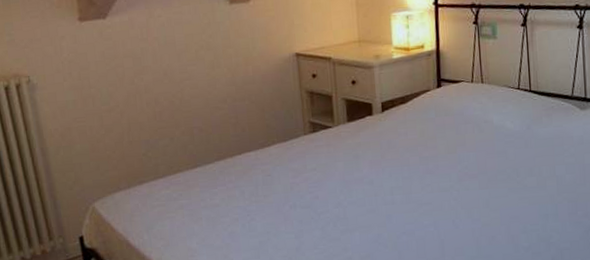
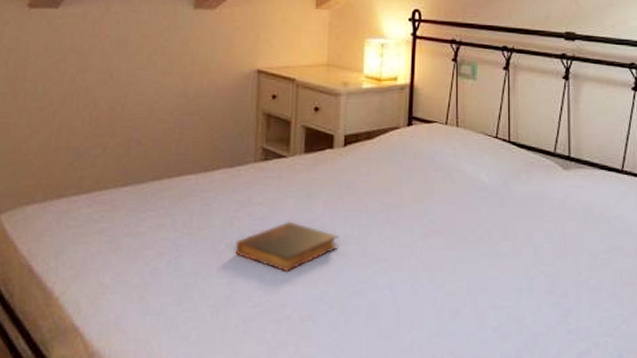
book: none [297,181,387,223] -> present [235,222,339,273]

